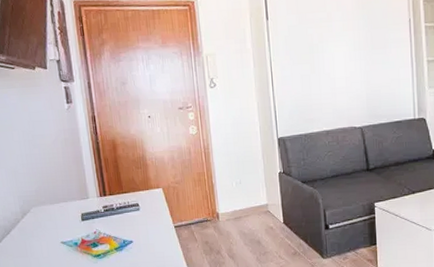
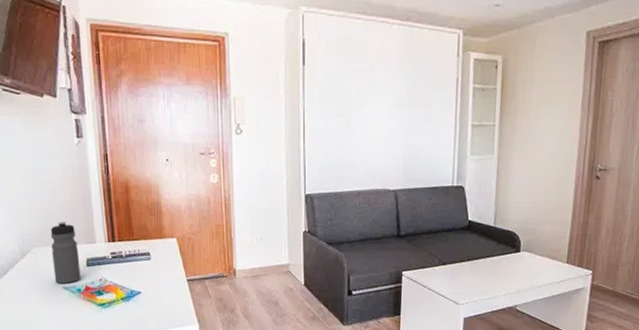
water bottle: none [47,181,77,239] -> present [50,221,81,284]

